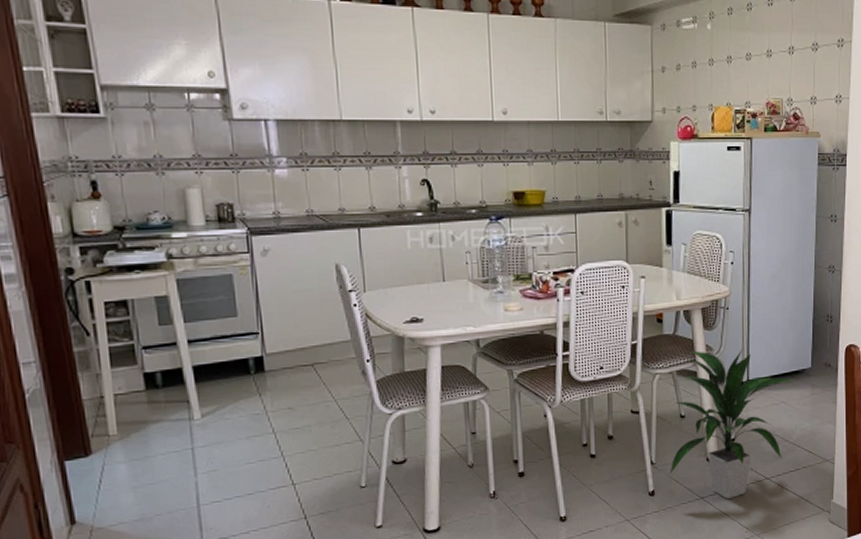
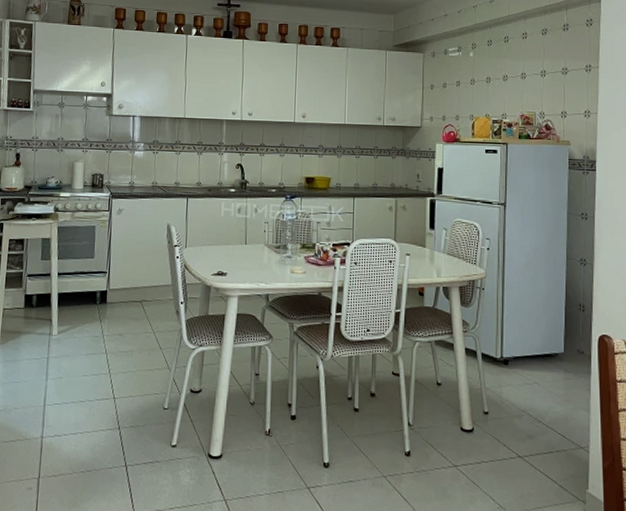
indoor plant: present [669,348,794,500] -> none [425,323,547,472]

